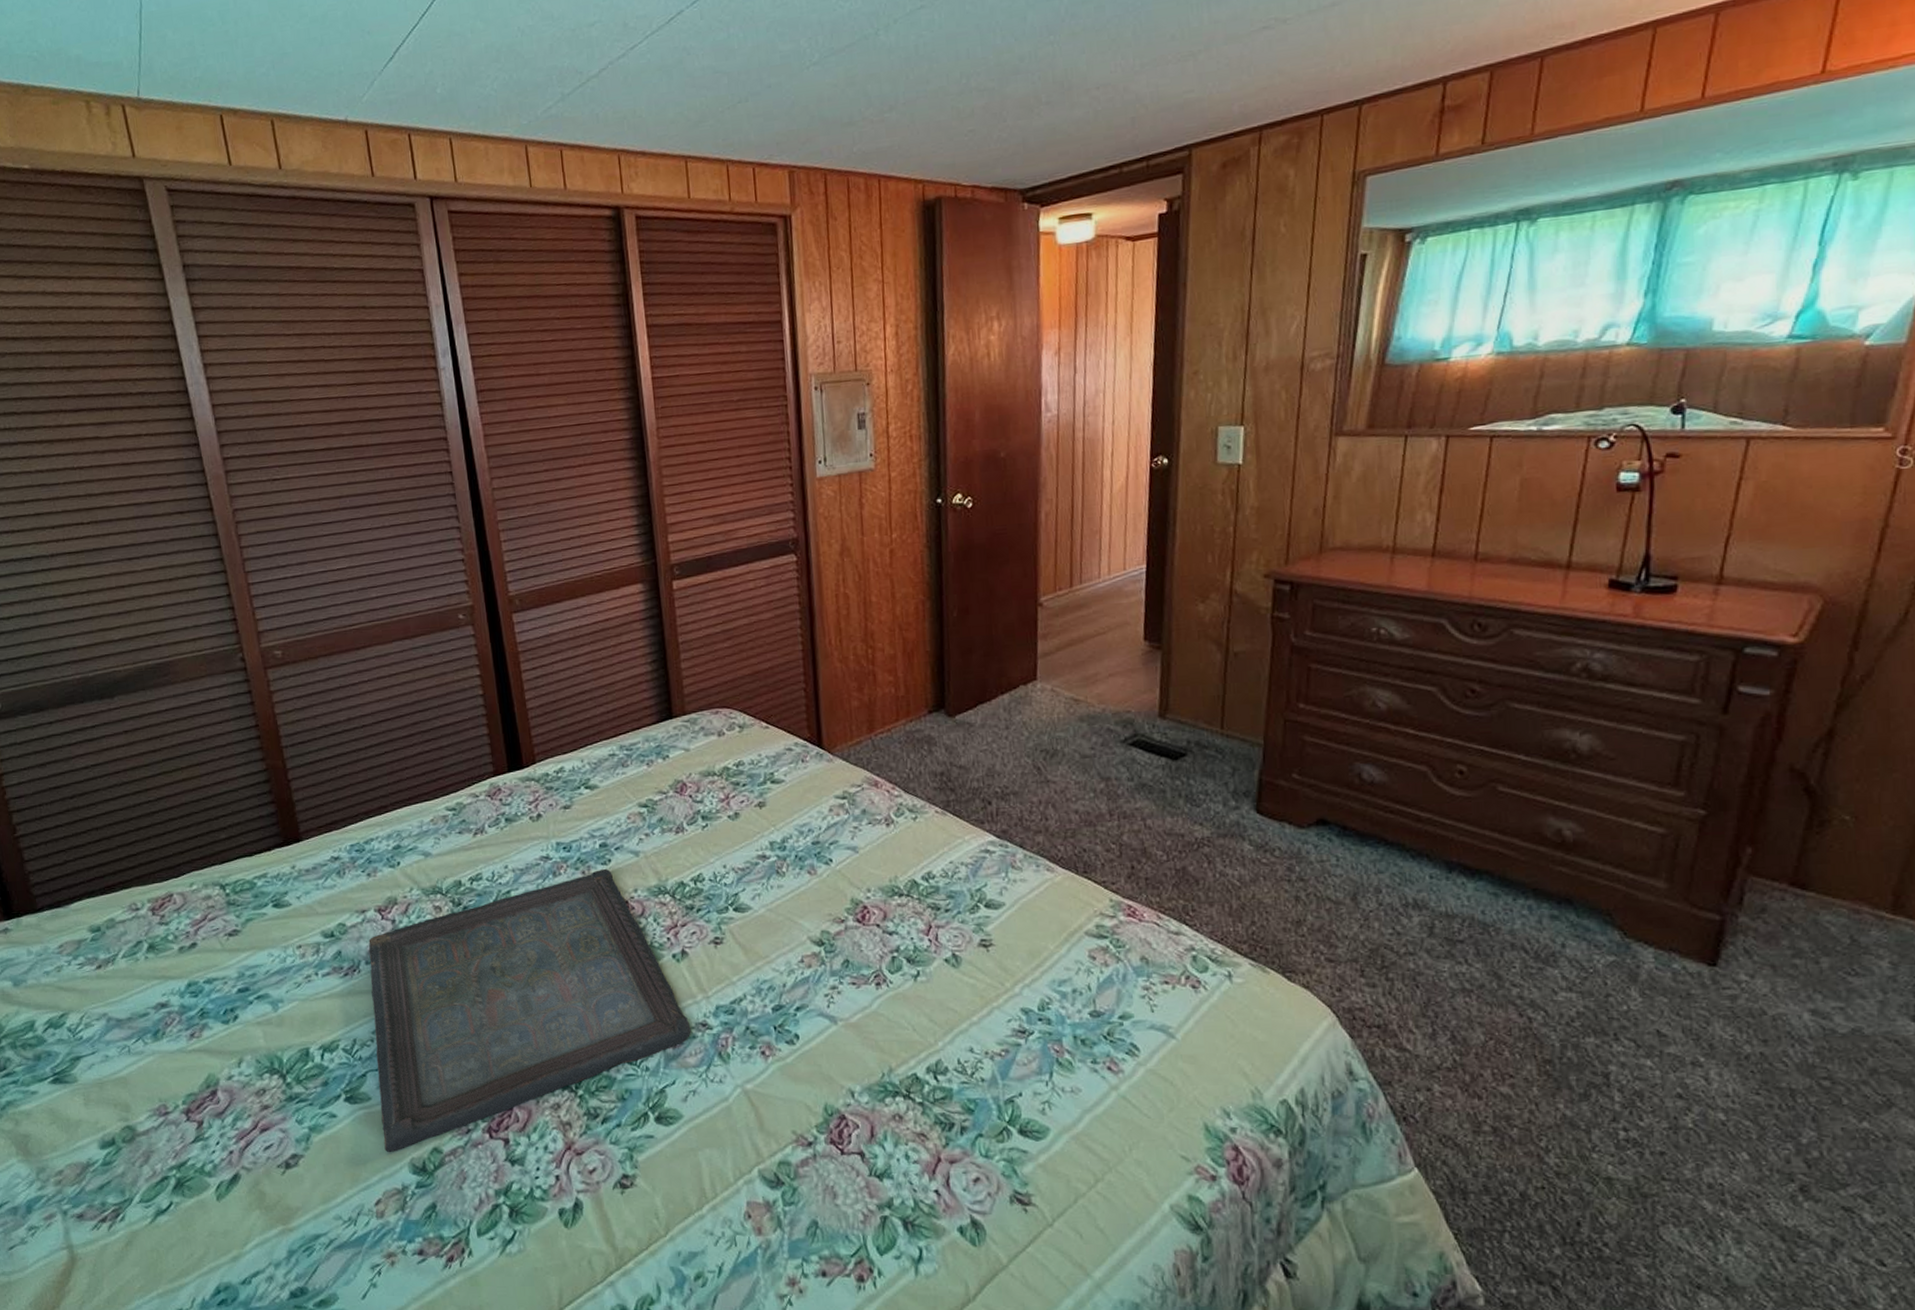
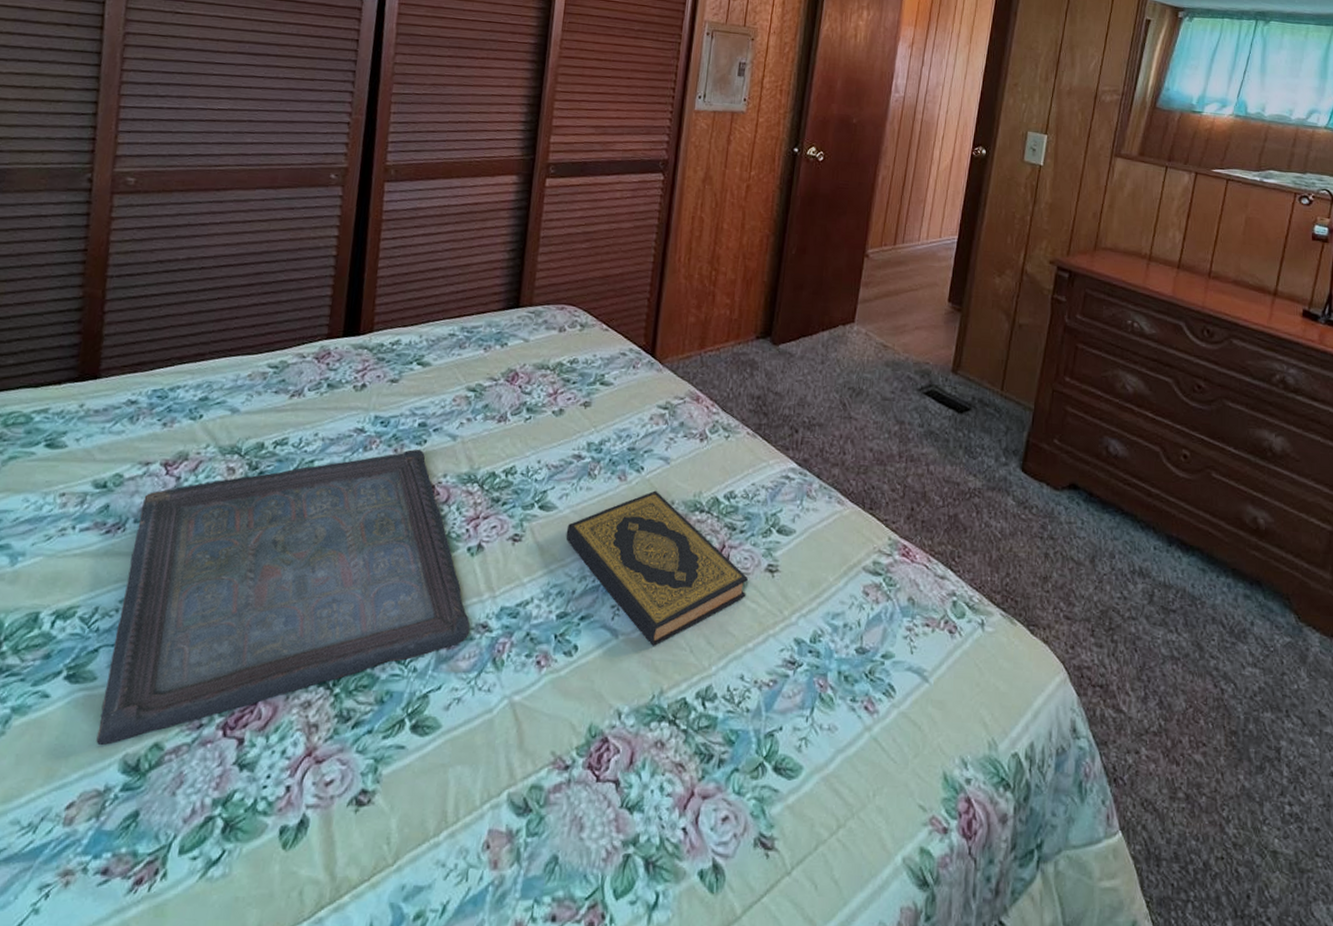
hardback book: none [765,880,963,1028] -> present [566,490,748,646]

